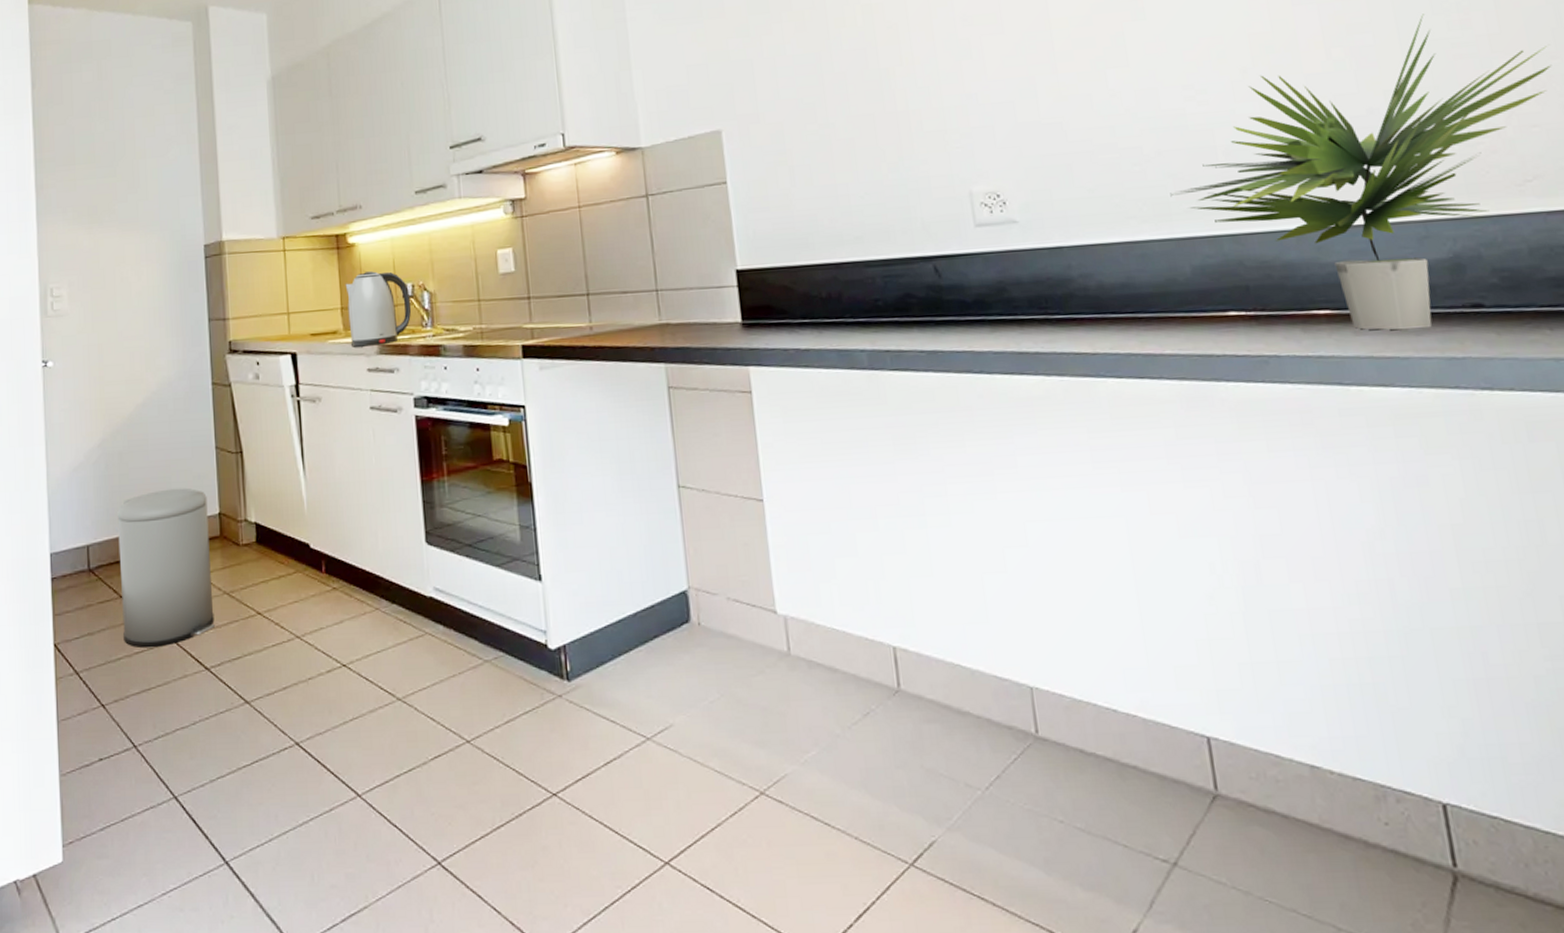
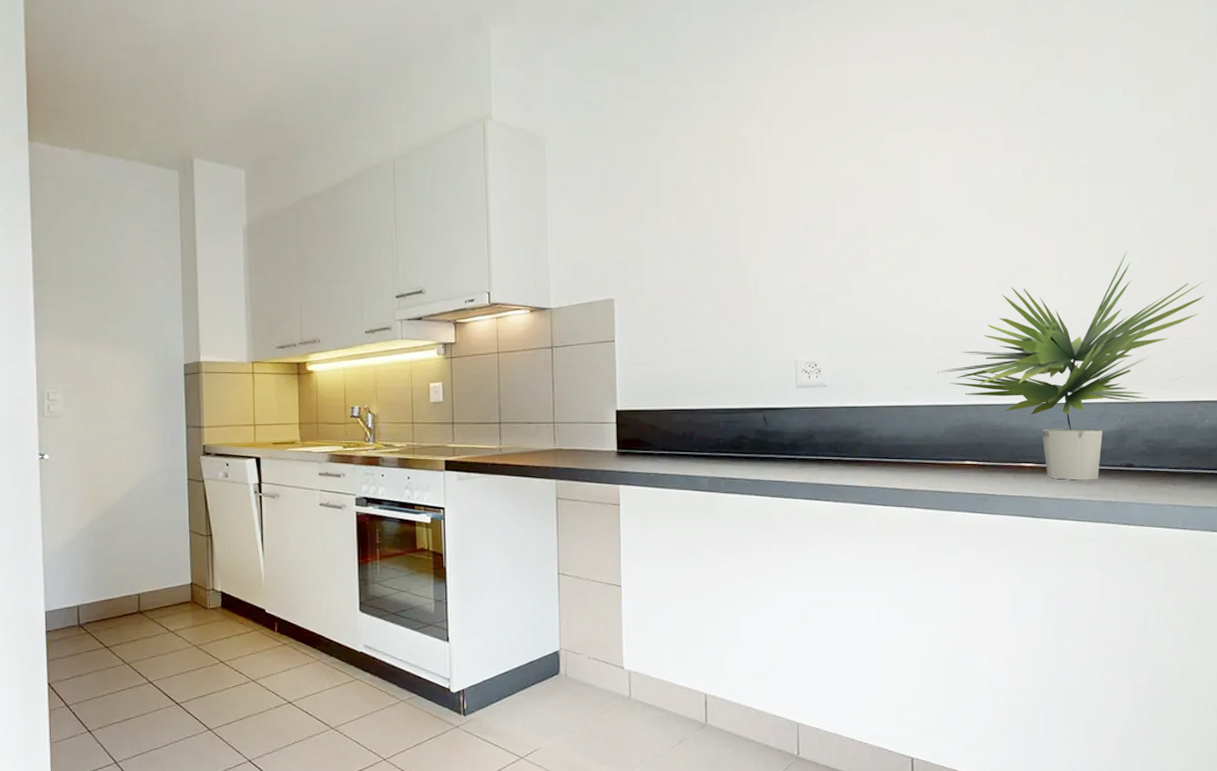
pedal bin: present [117,488,216,647] -> none [104,562,186,687]
kettle: present [345,271,412,348] -> none [303,394,358,456]

